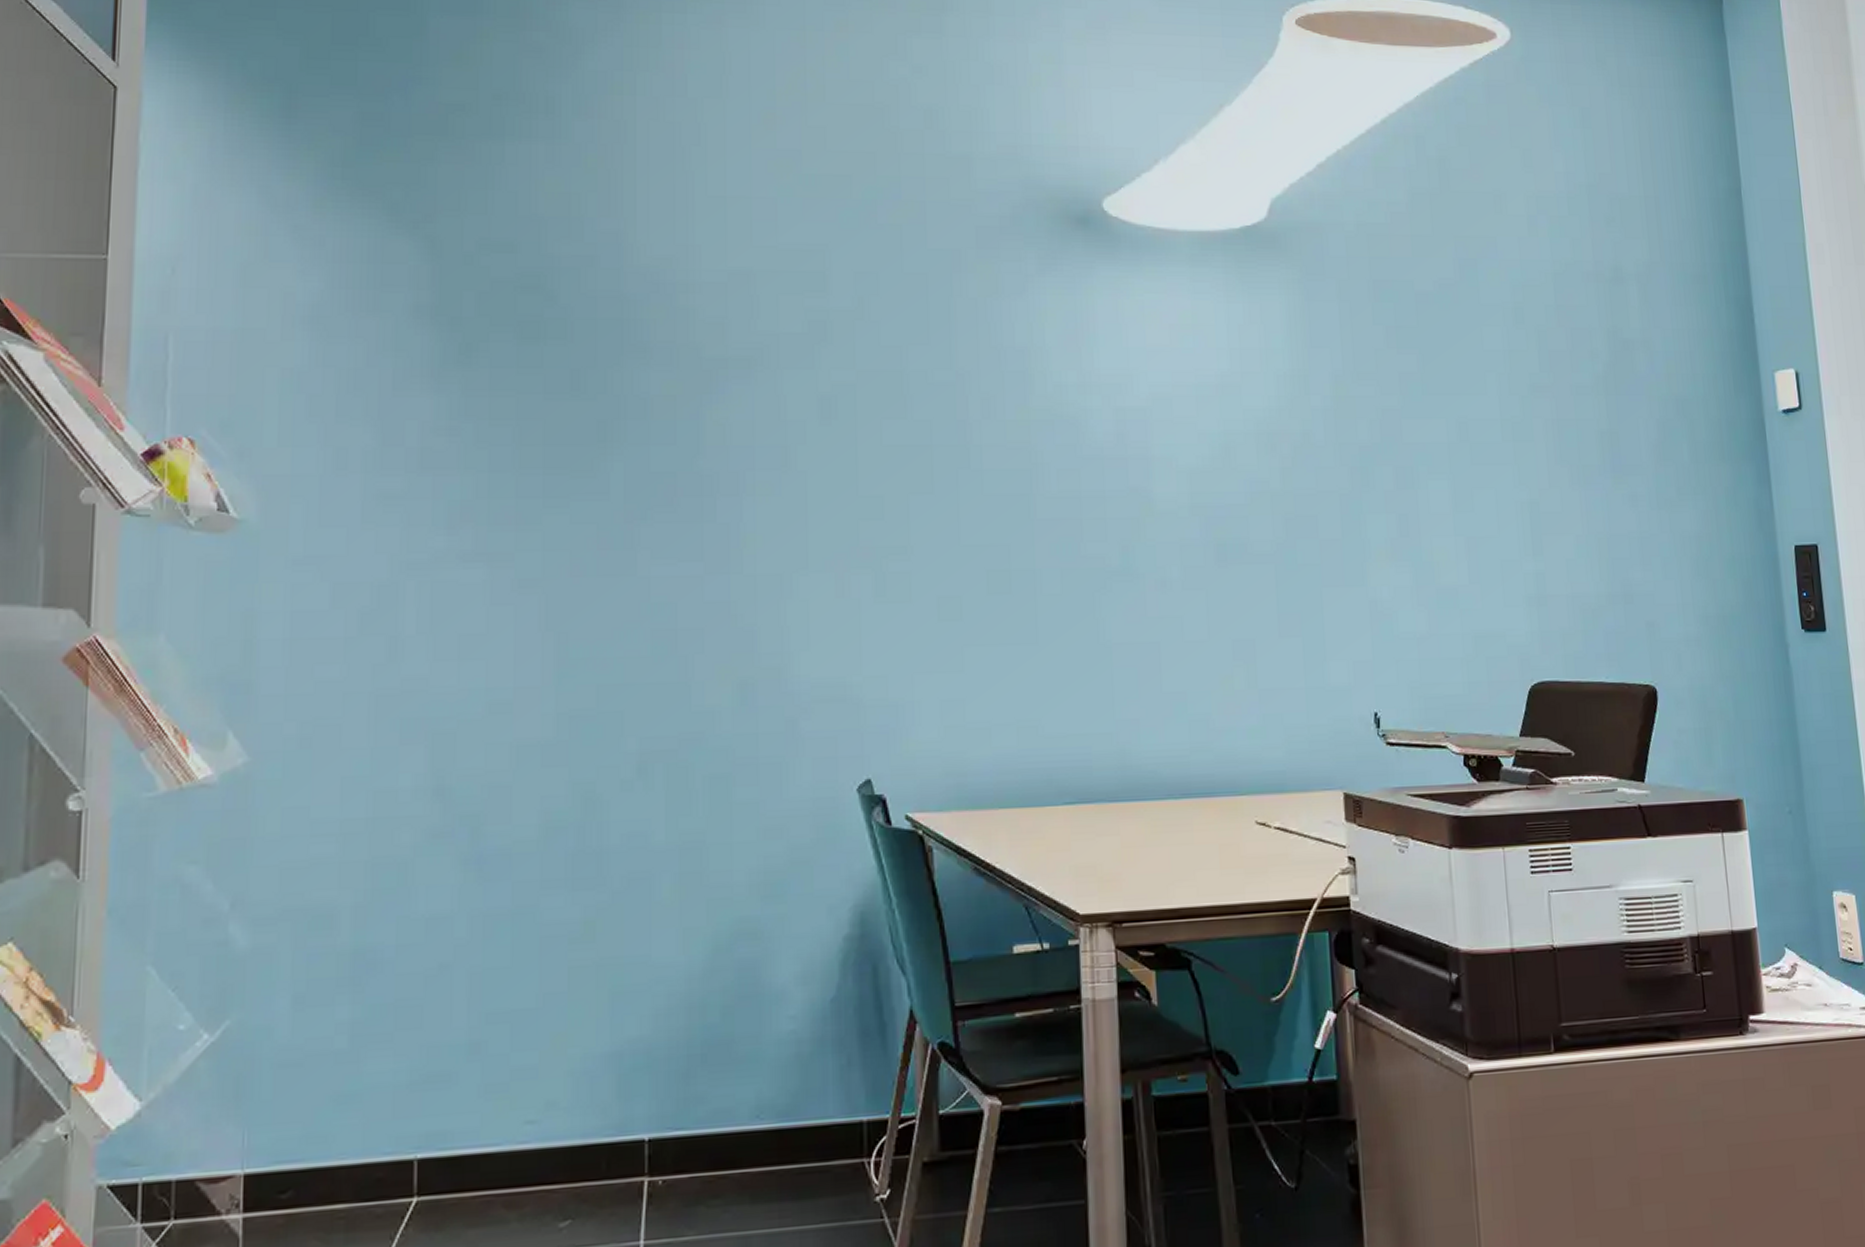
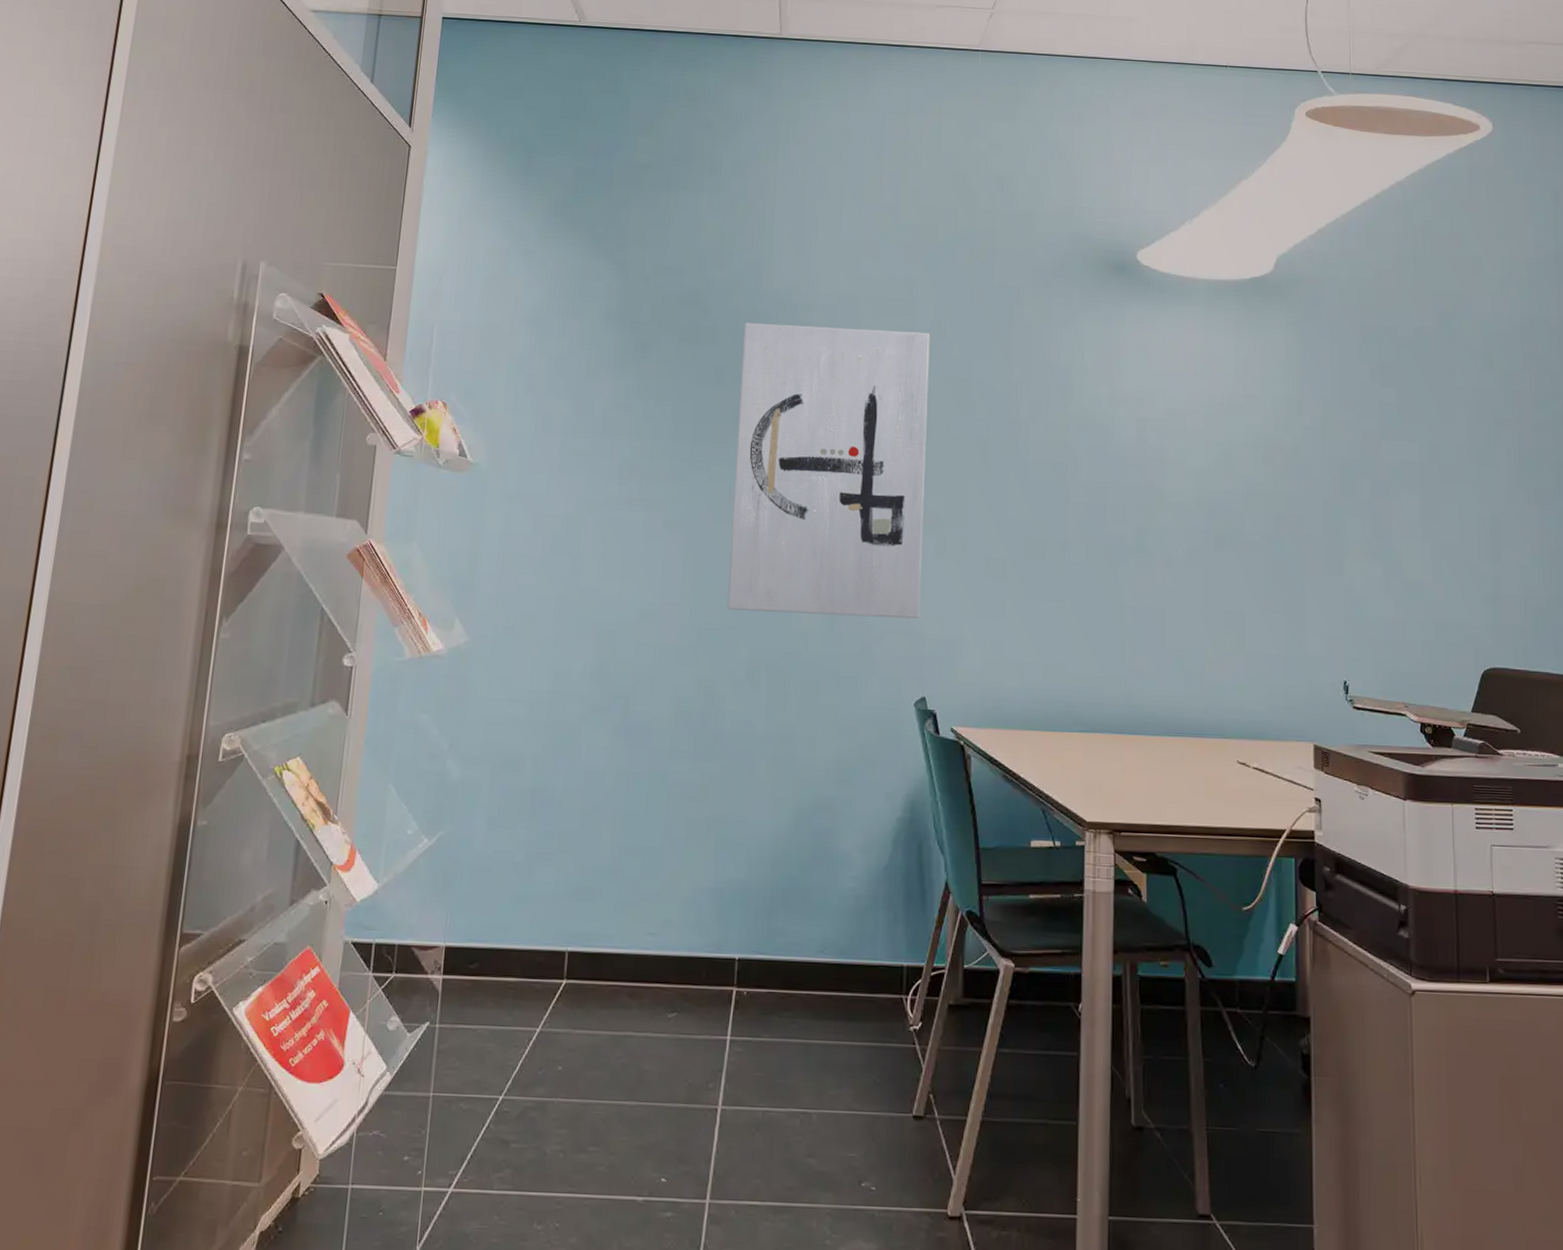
wall art: none [604,310,858,689] -> present [727,322,930,619]

